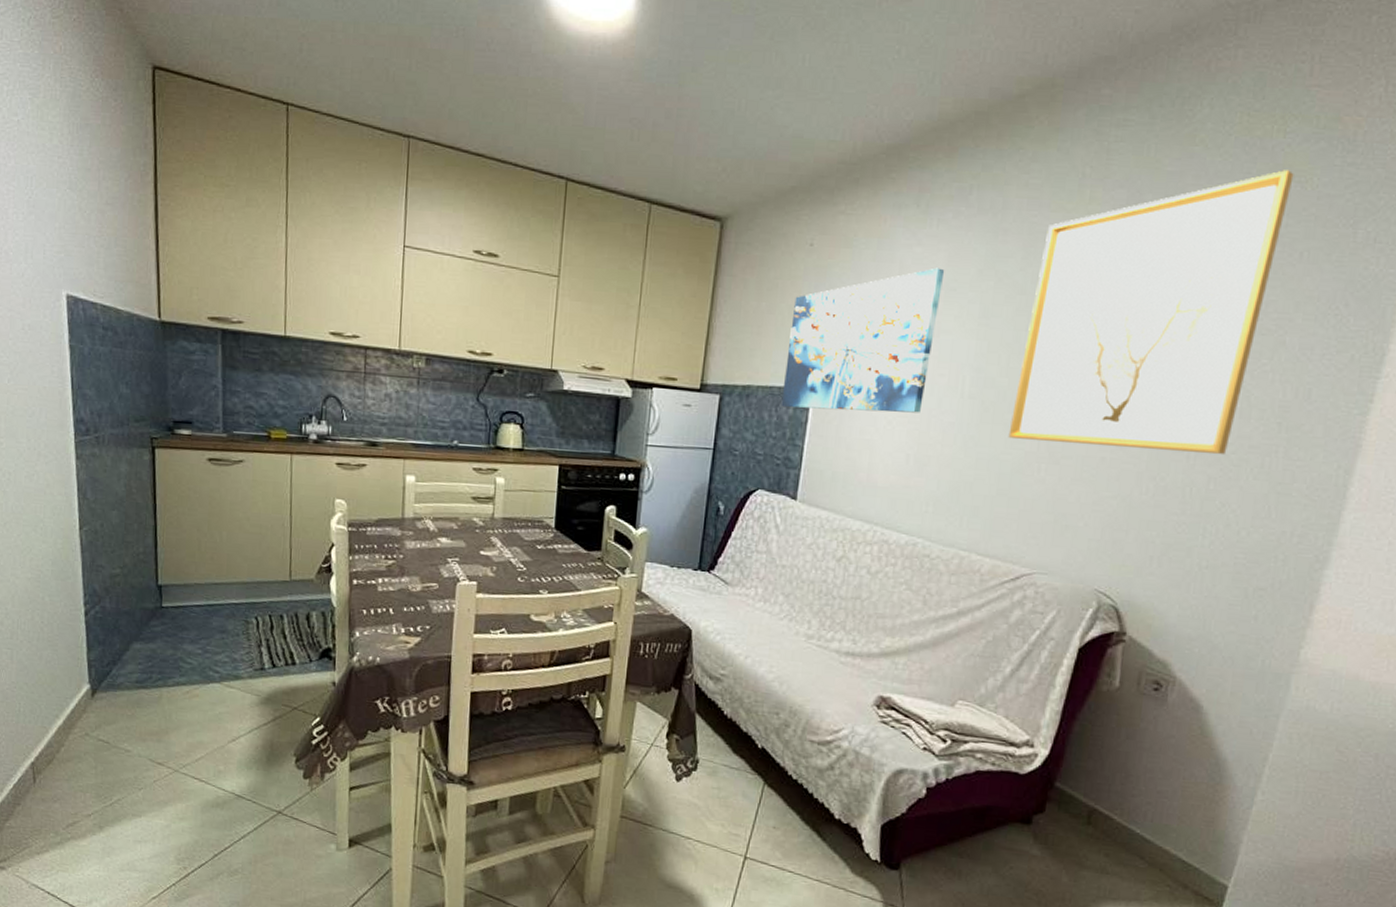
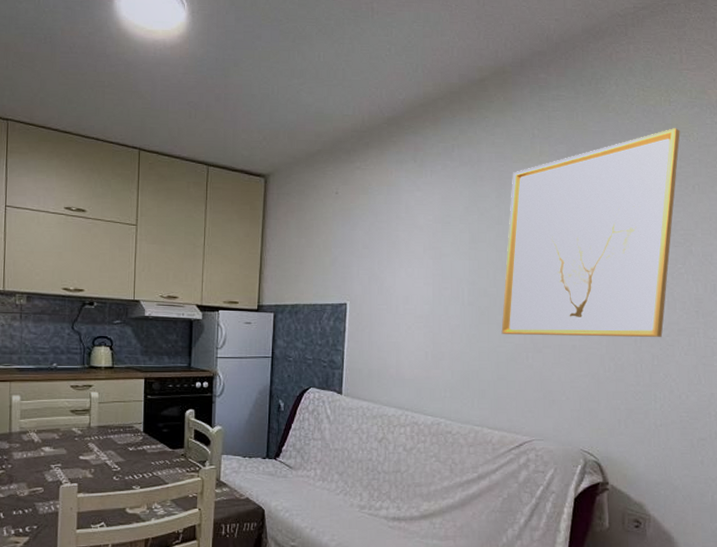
wall art: present [781,267,945,413] -> none [323,207,440,321]

